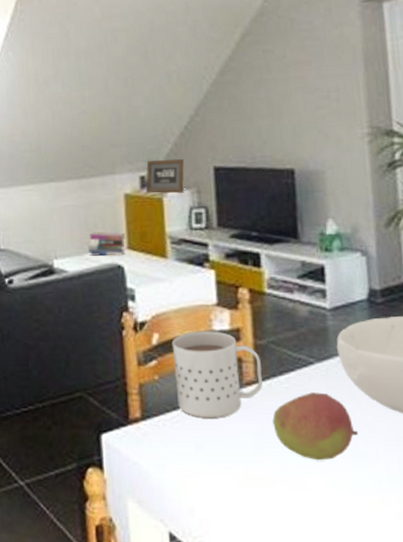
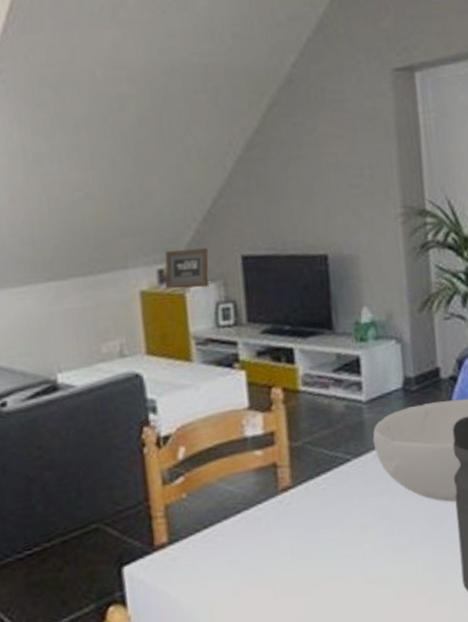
books: present [87,231,126,256] -> none [98,336,144,366]
mug: present [172,331,263,419] -> none [200,437,299,533]
fruit: present [272,392,359,460] -> none [310,489,396,559]

